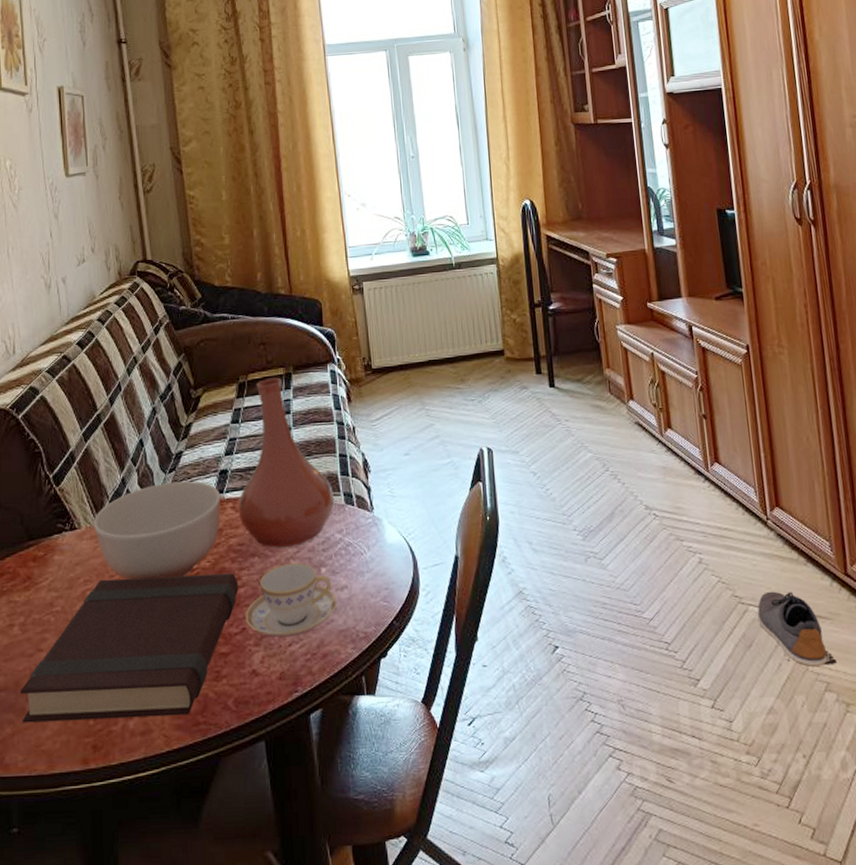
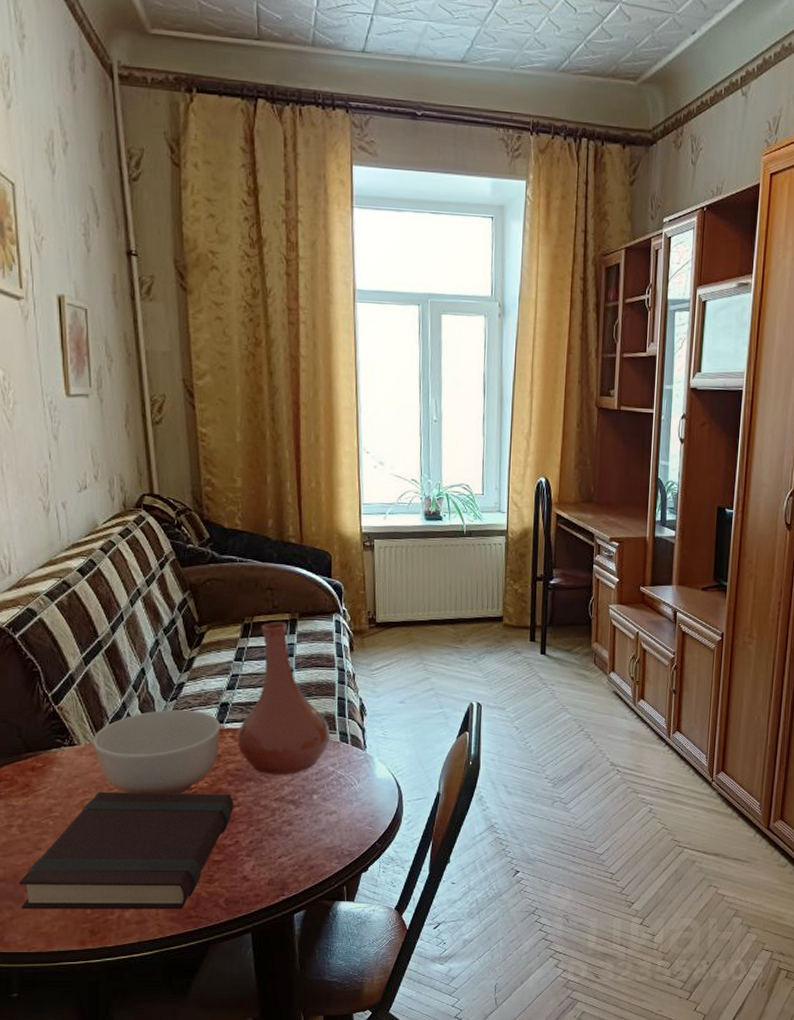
teacup: present [245,563,338,638] -> none [239,789,326,851]
shoe: present [757,591,837,667] -> none [690,838,747,897]

